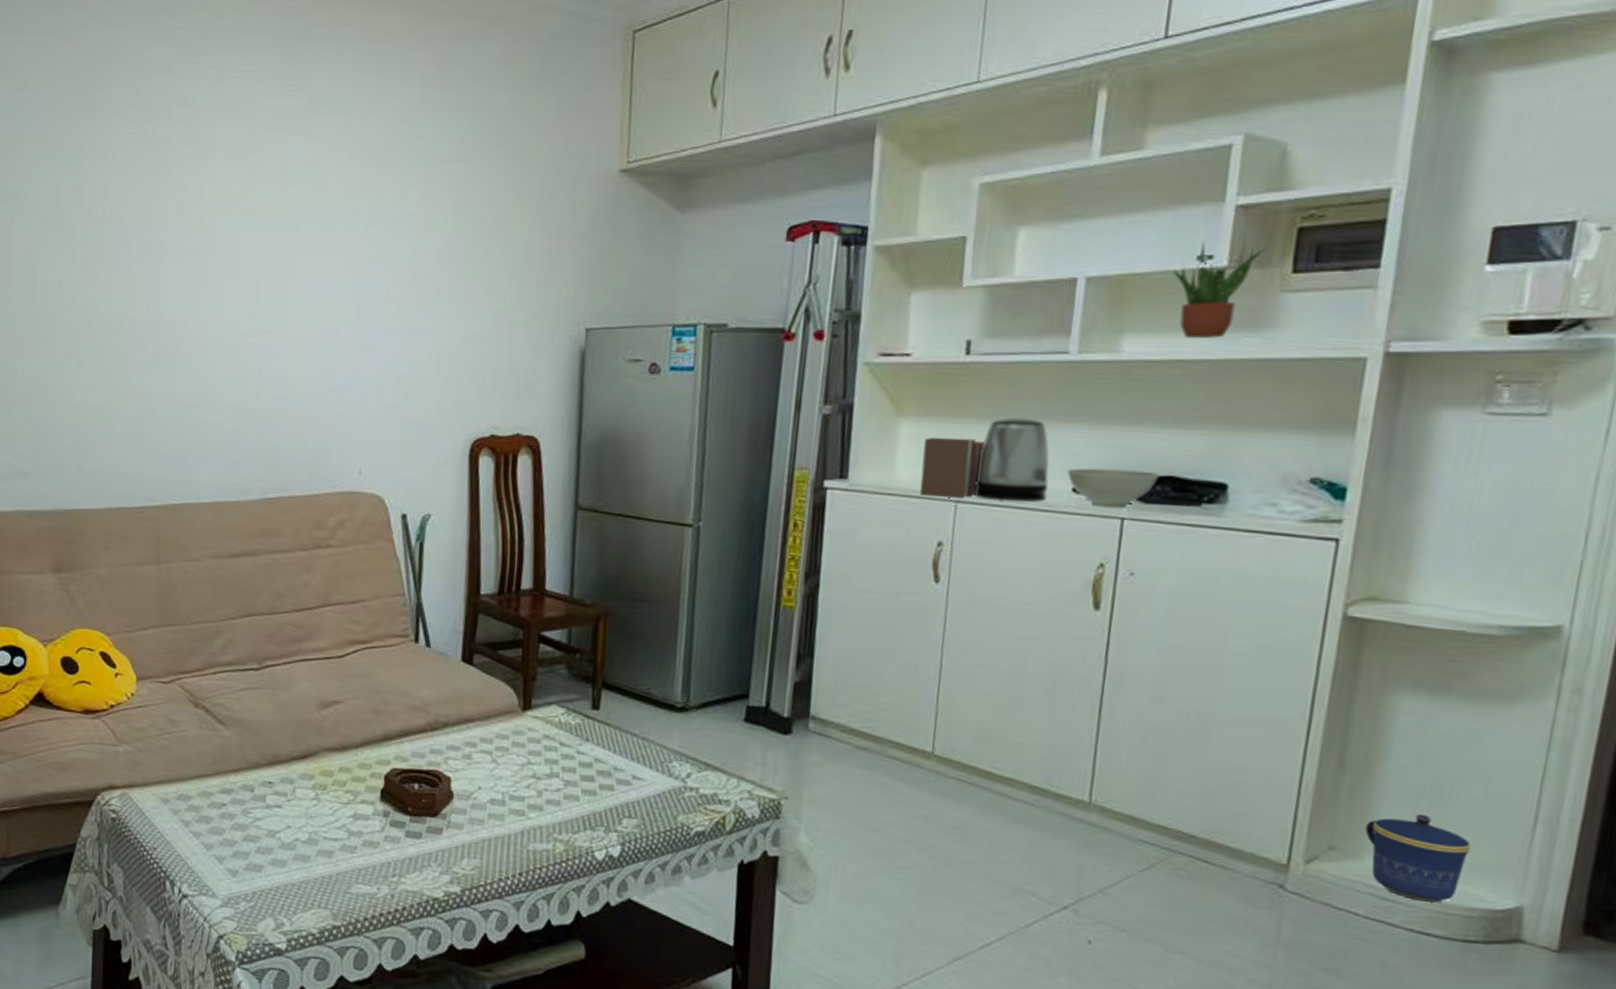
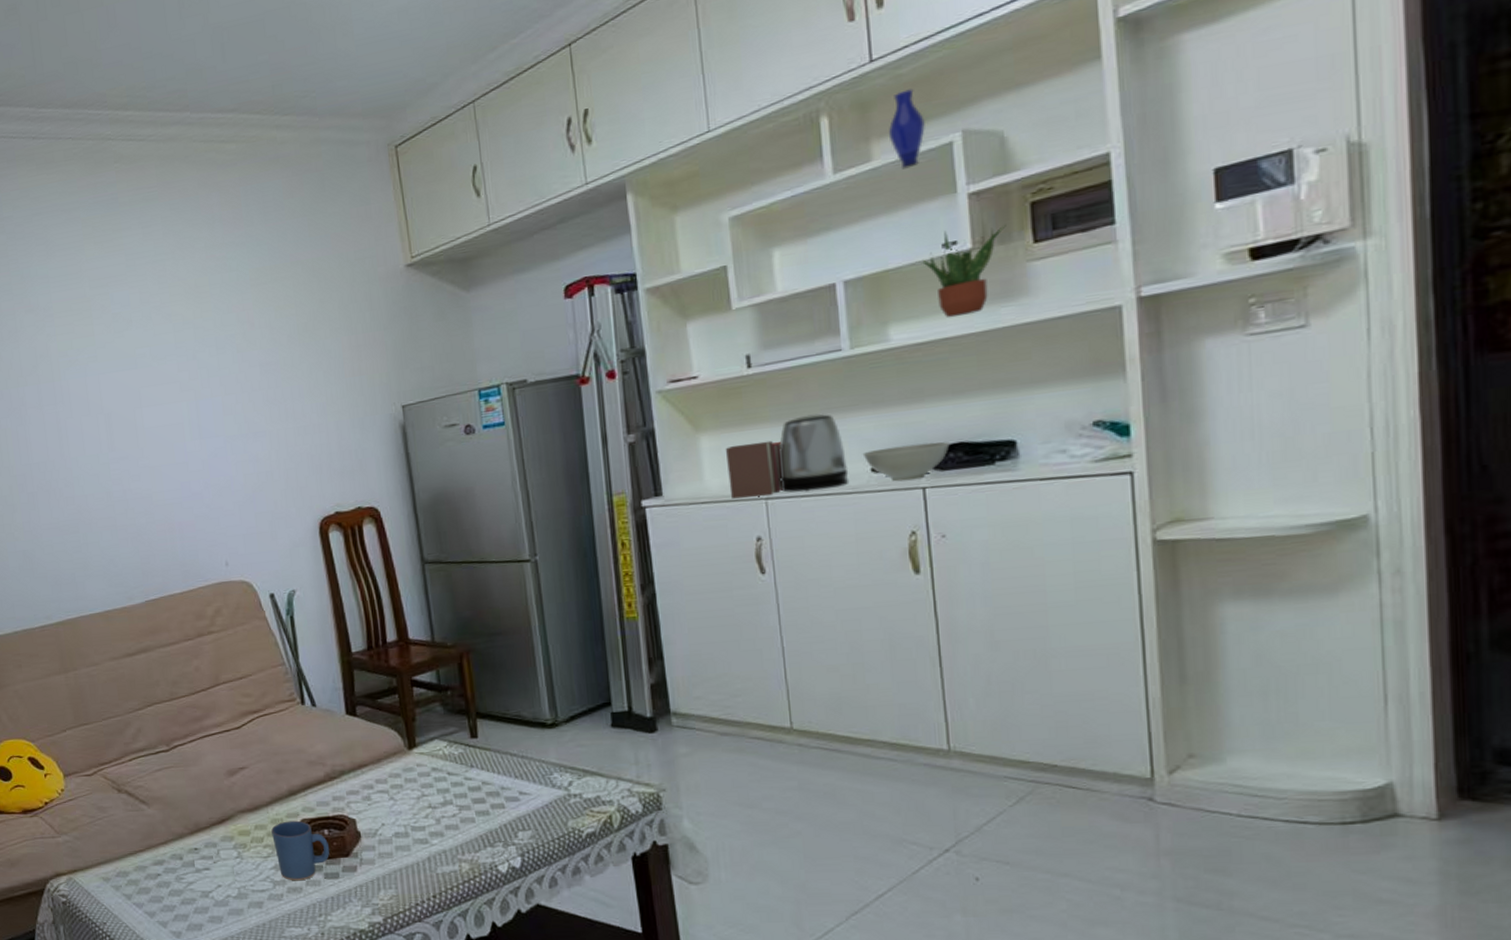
mug: none [356,767,418,835] -> present [271,820,330,881]
vase: none [1166,77,1209,165] -> present [888,89,925,169]
decorative jar: present [1365,813,1472,903] -> none [1220,710,1328,792]

